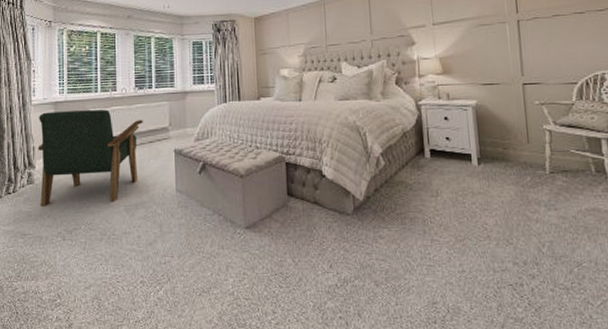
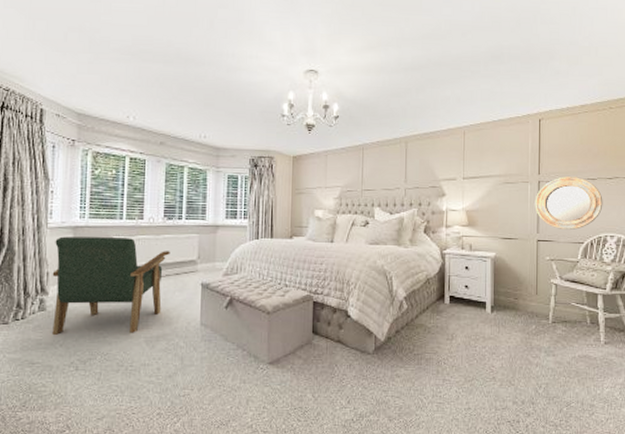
home mirror: none [515,12,596,70] -> present [535,176,603,230]

